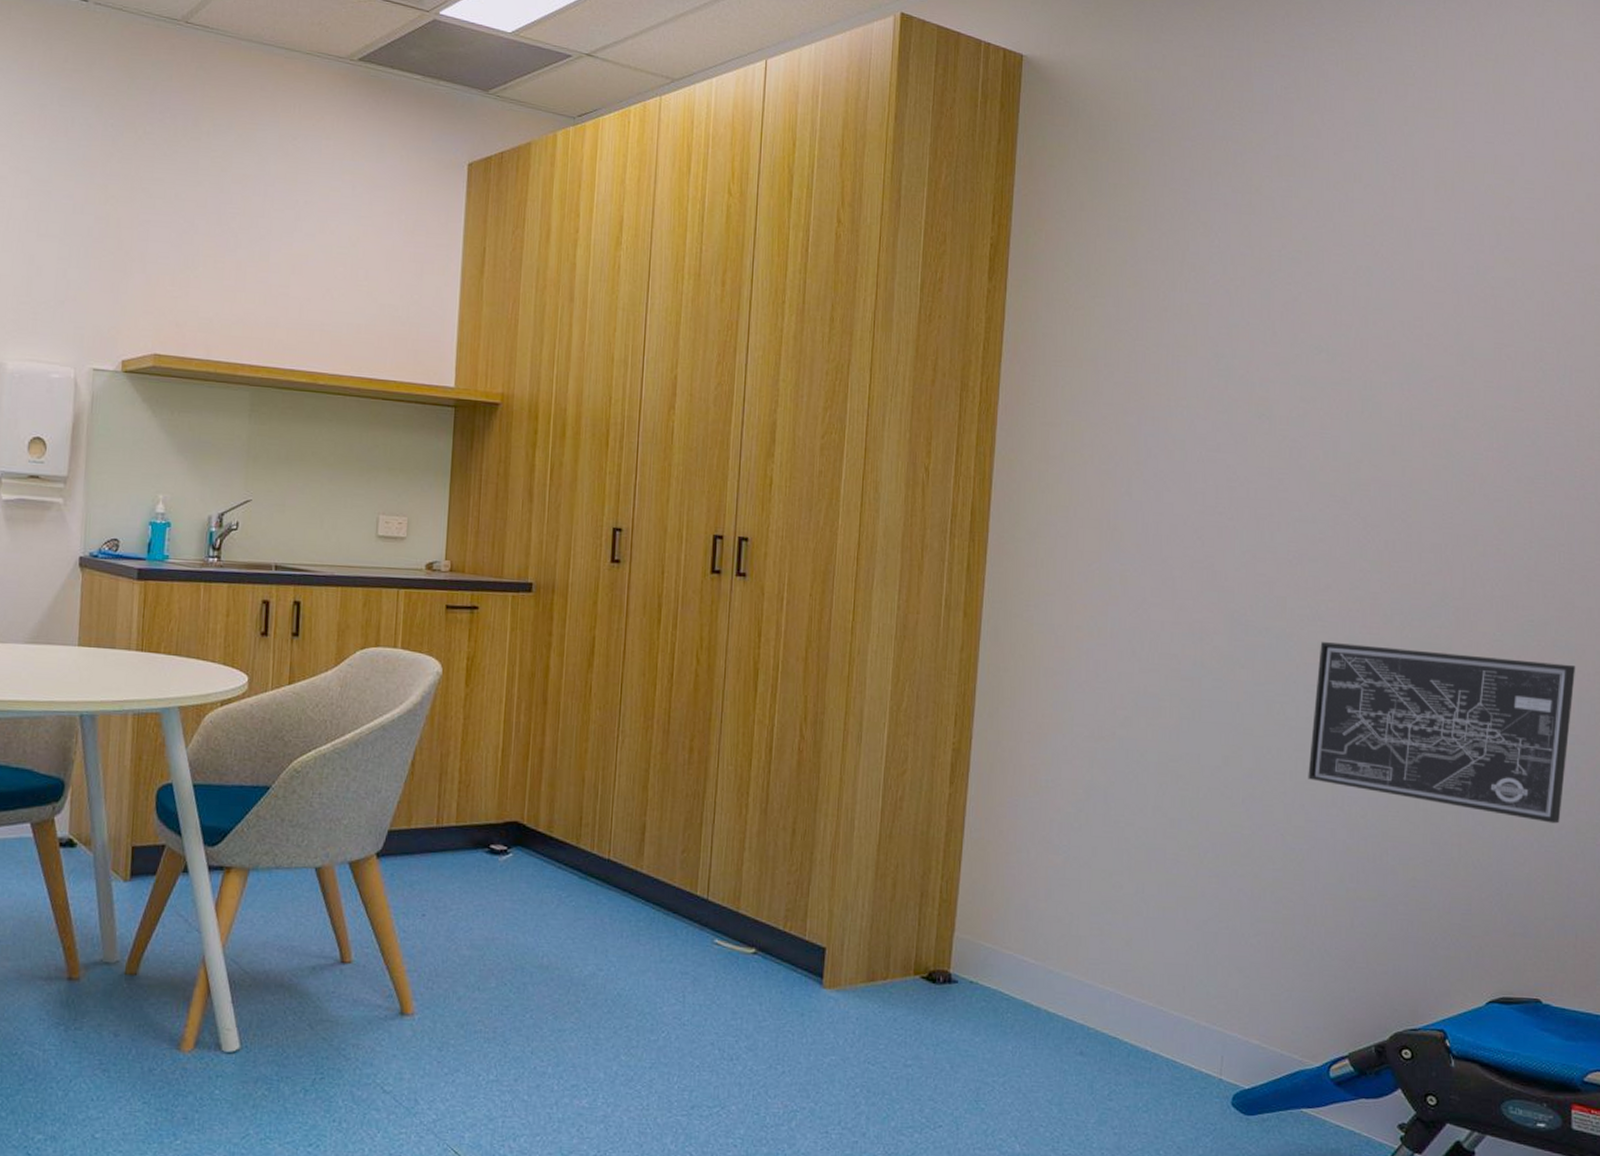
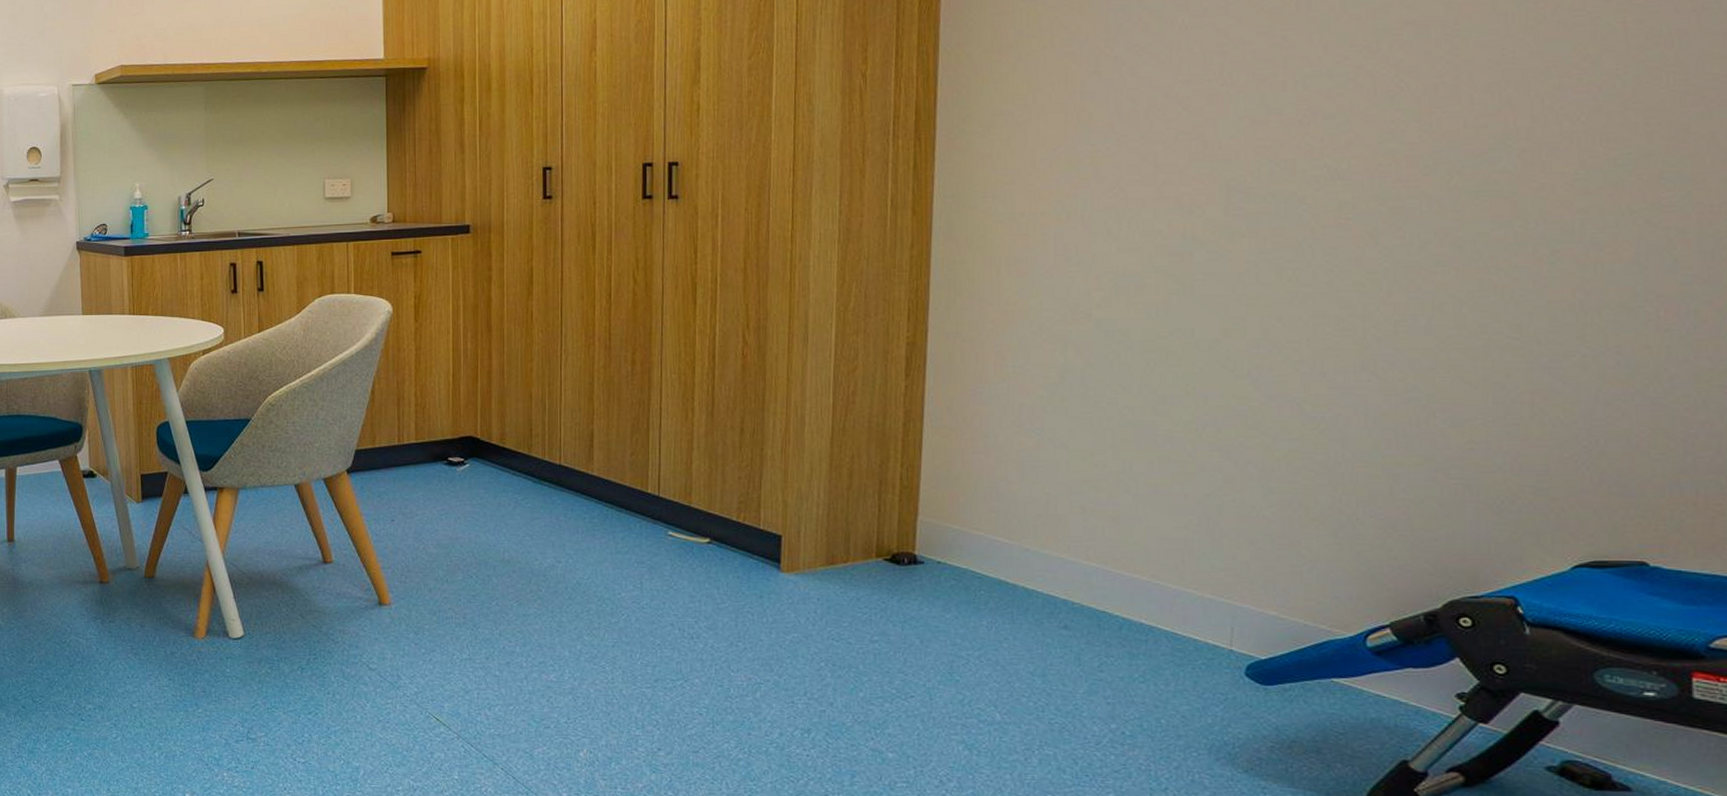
wall art: present [1308,642,1576,824] -> none [1330,197,1693,373]

